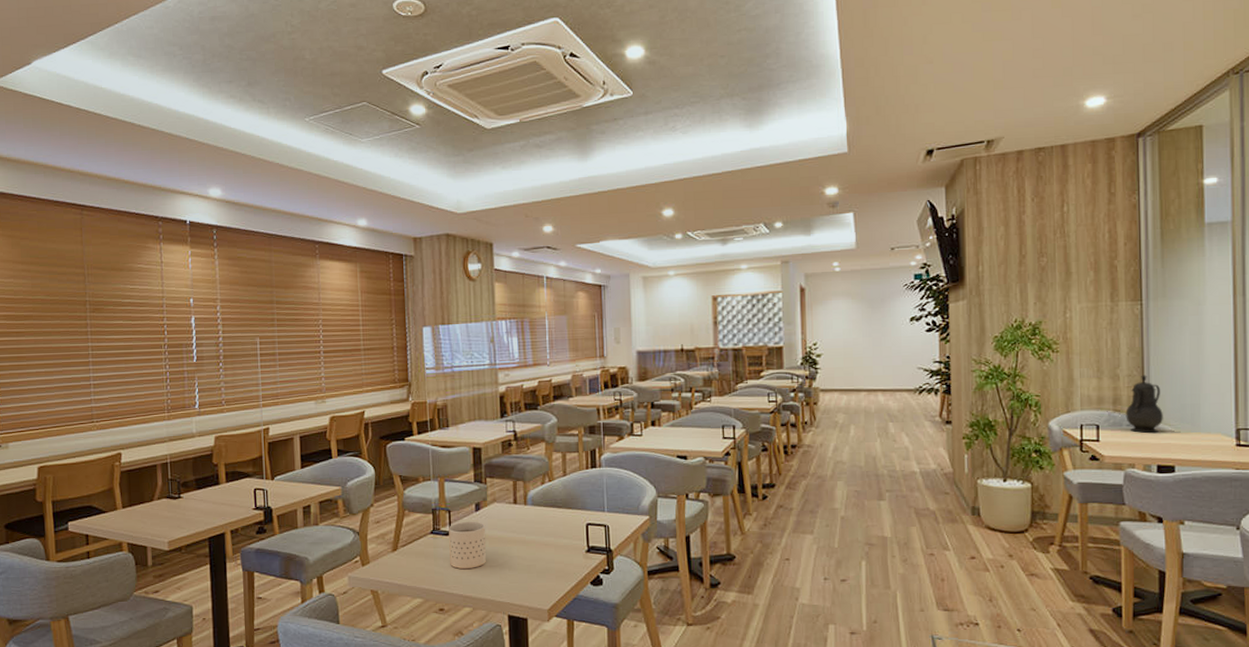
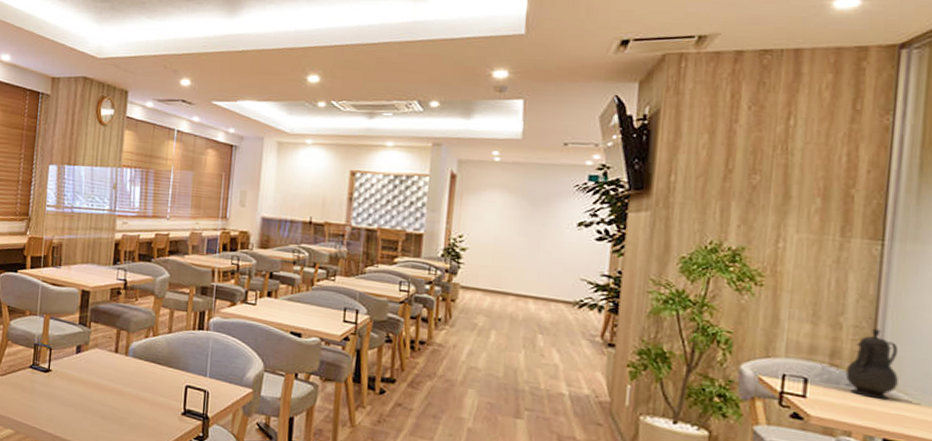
mug: present [449,521,487,569] -> none [44,361,84,410]

